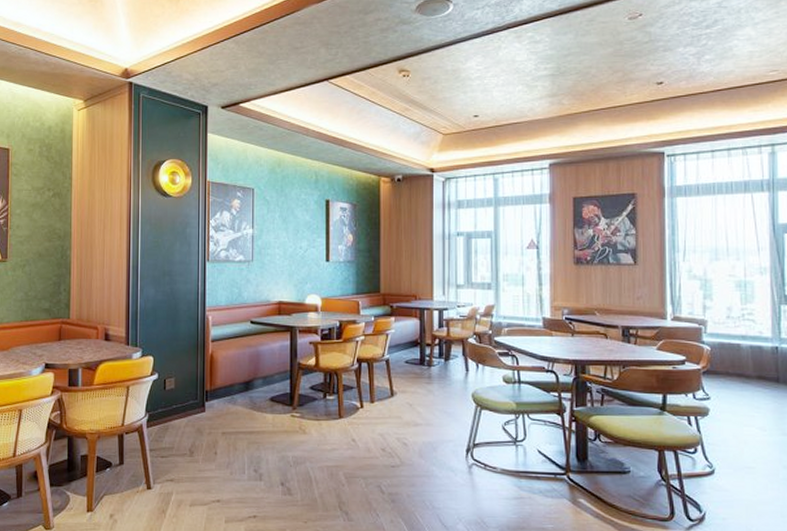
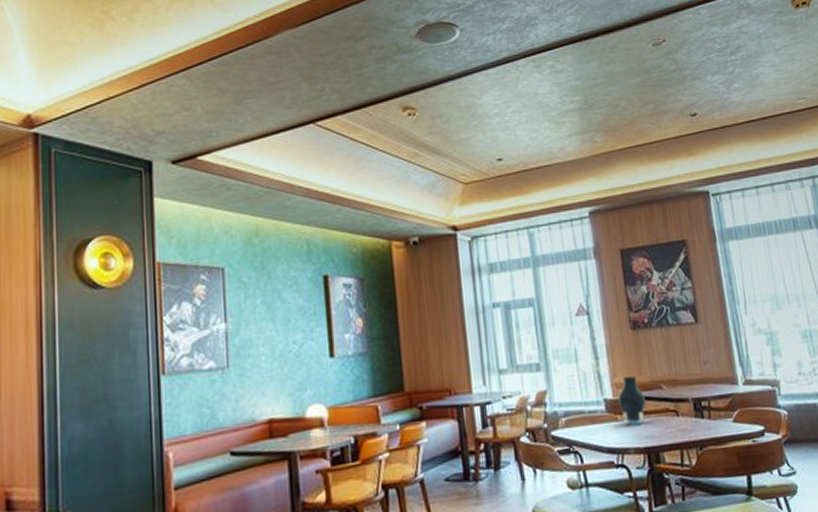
vase: none [555,302,579,342] -> present [618,376,646,427]

